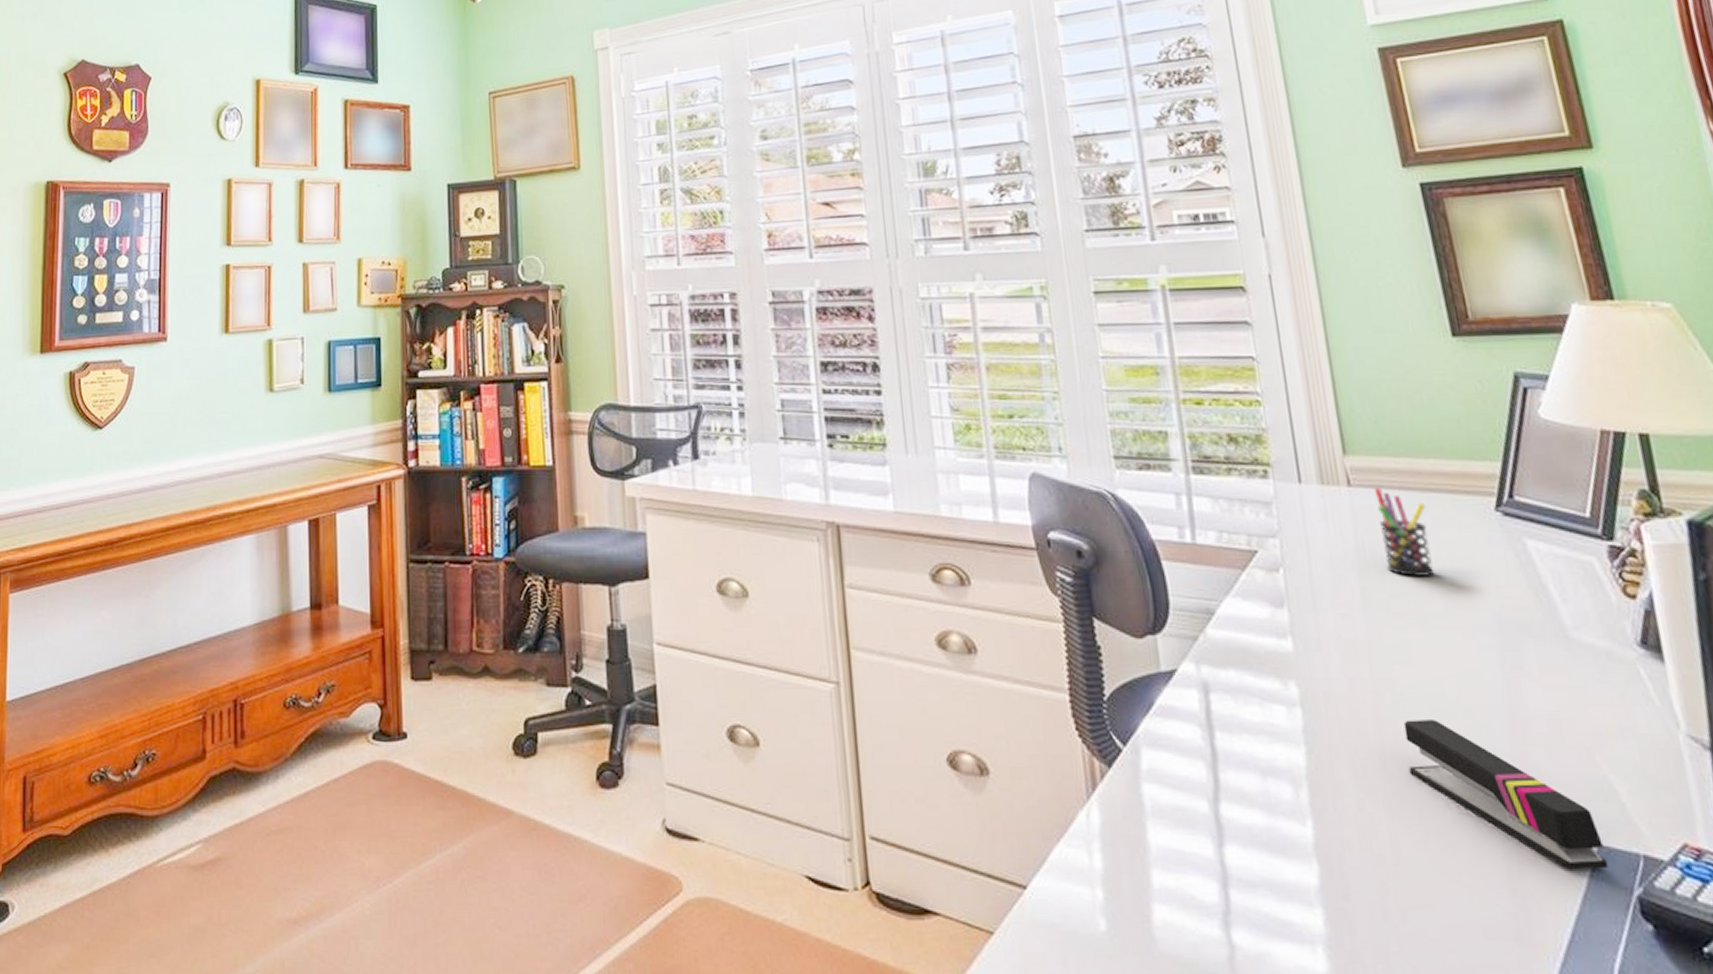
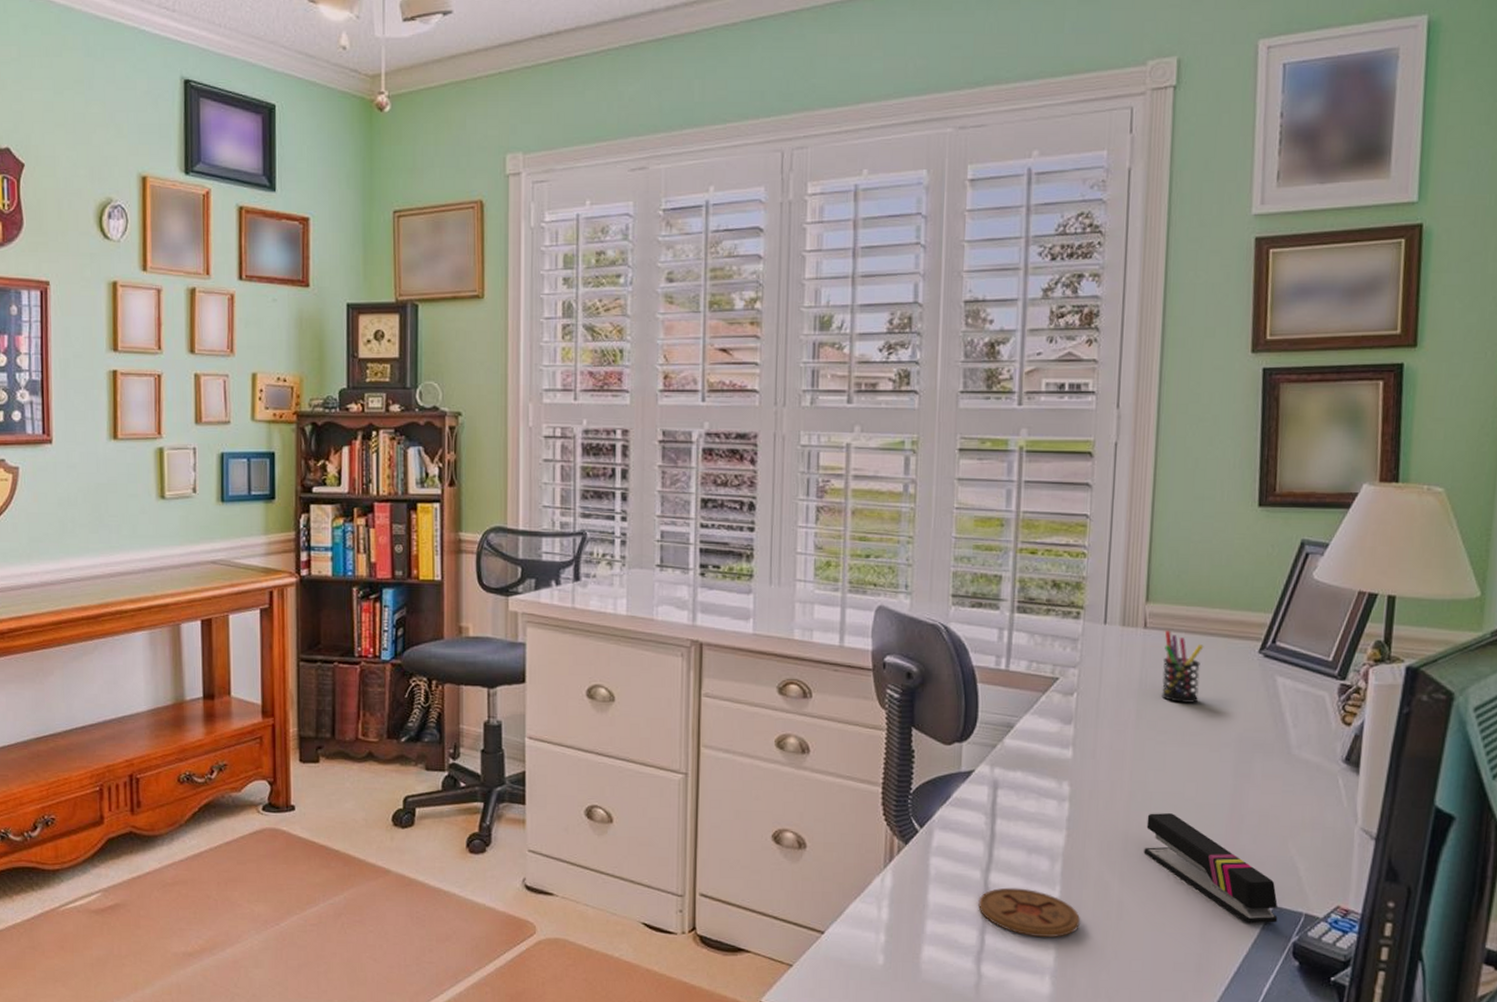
coaster: none [1212,823,1348,893] -> present [978,887,1080,938]

